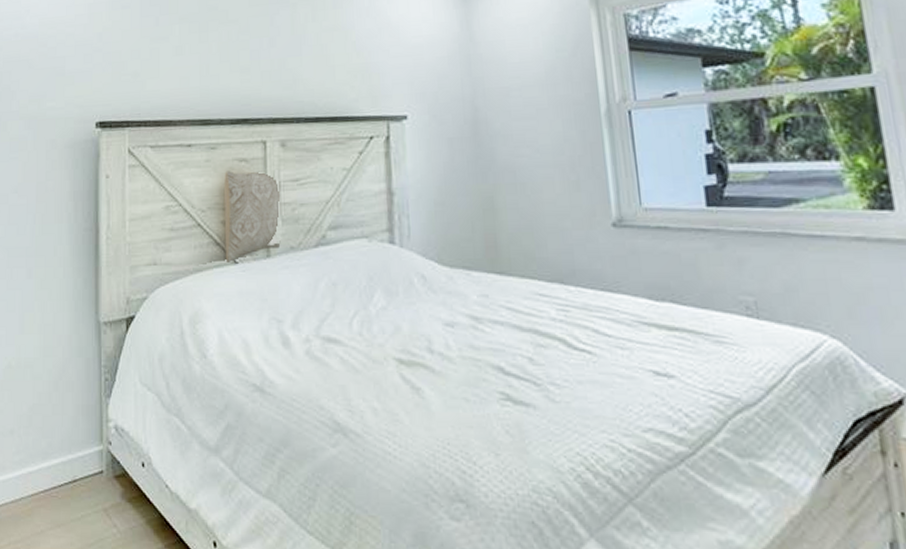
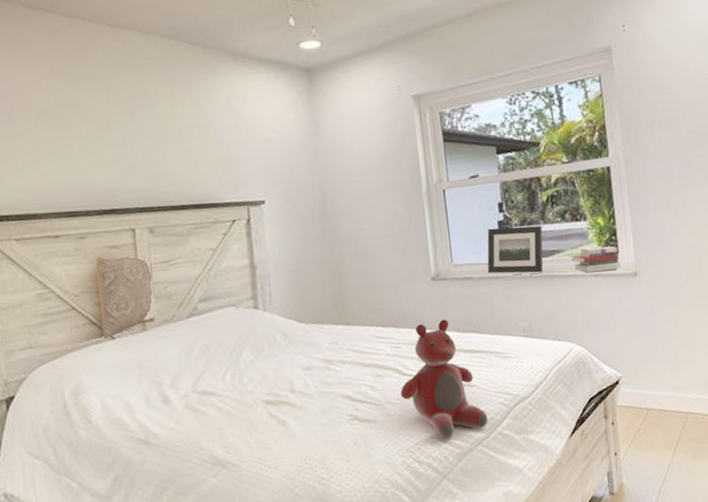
teddy bear: none [568,280,694,448] -> present [400,319,488,440]
picture frame: none [690,163,774,229] -> present [487,225,544,274]
books: none [817,197,899,236] -> present [571,246,621,274]

